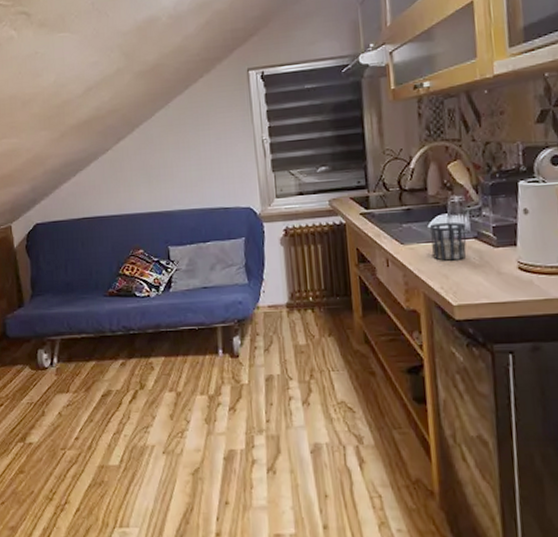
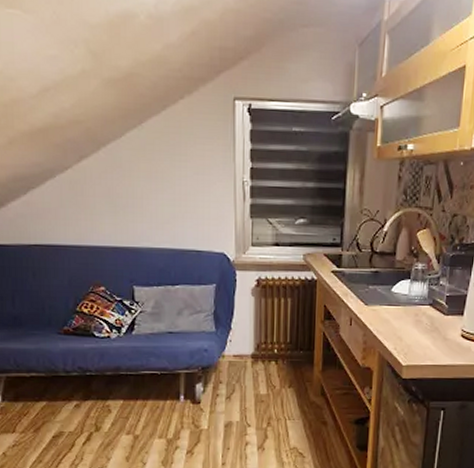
cup: present [429,222,466,261] -> none [392,287,424,324]

